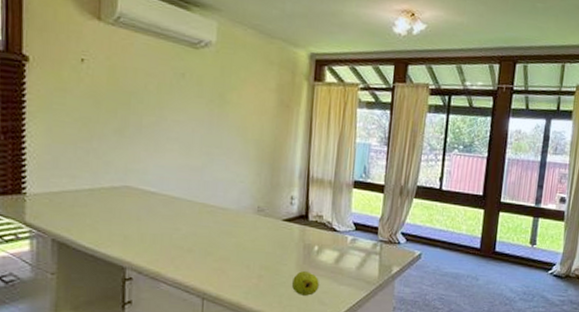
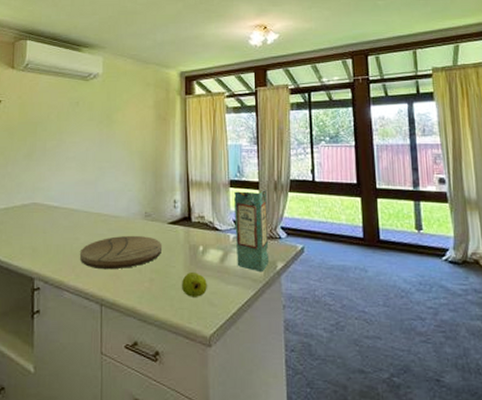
cutting board: none [181,229,274,264] -> present [80,235,161,270]
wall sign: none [352,193,391,276] -> present [234,190,268,273]

